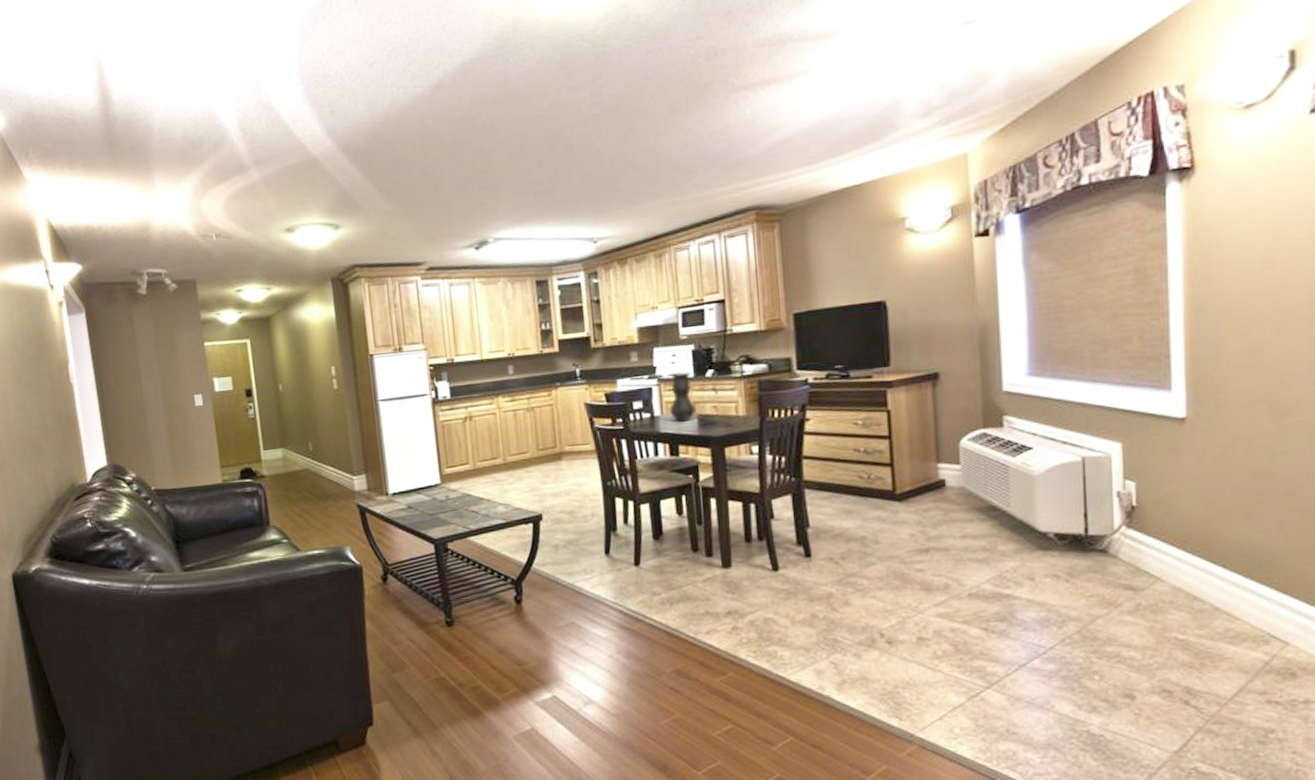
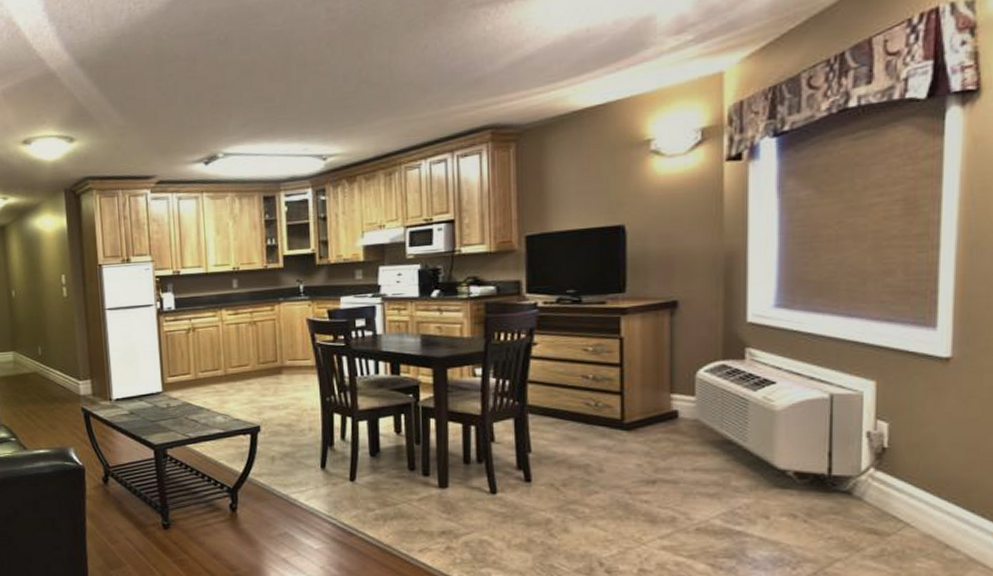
vase: present [669,371,697,423] -> none [393,291,420,342]

